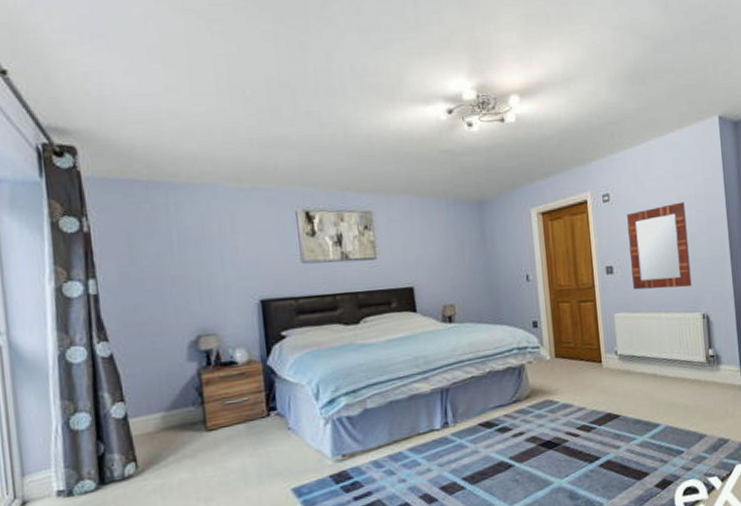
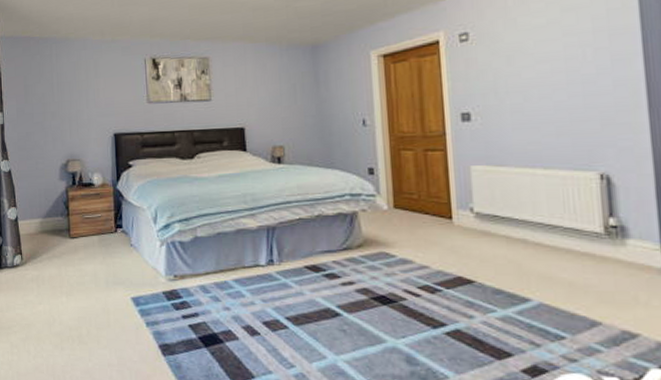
home mirror: present [627,202,692,290] -> none [491,38,584,141]

